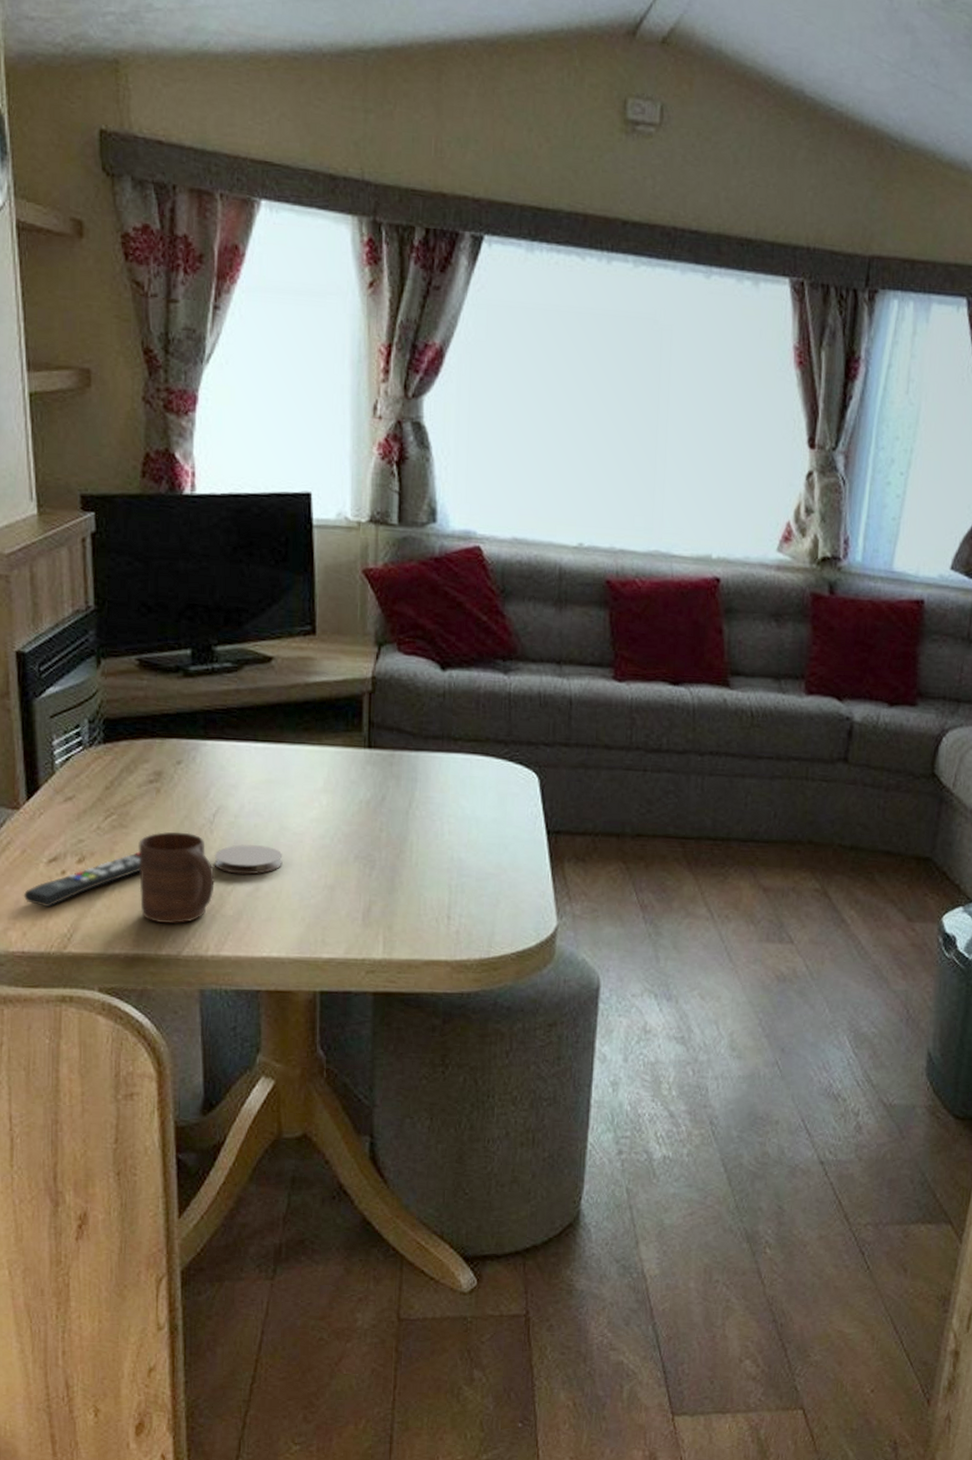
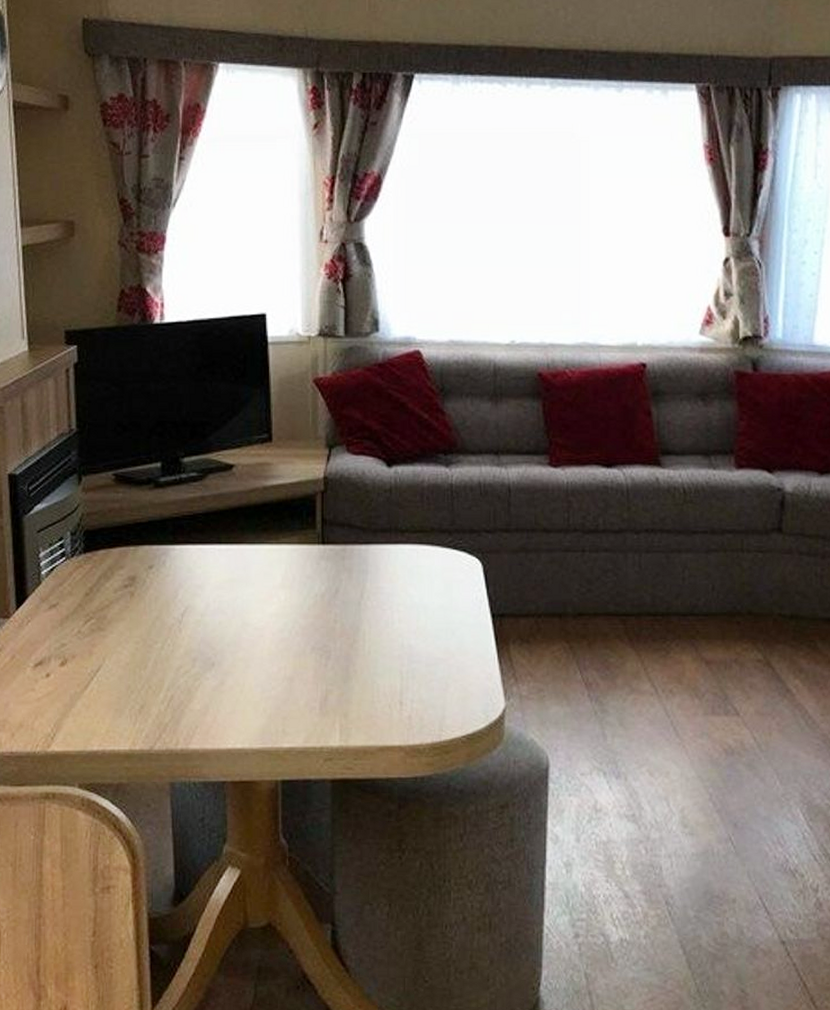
remote control: present [23,851,141,908] -> none [12,652,117,709]
cup: present [138,831,215,924] -> none [115,632,183,720]
coaster: present [214,844,283,875] -> none [182,641,245,670]

